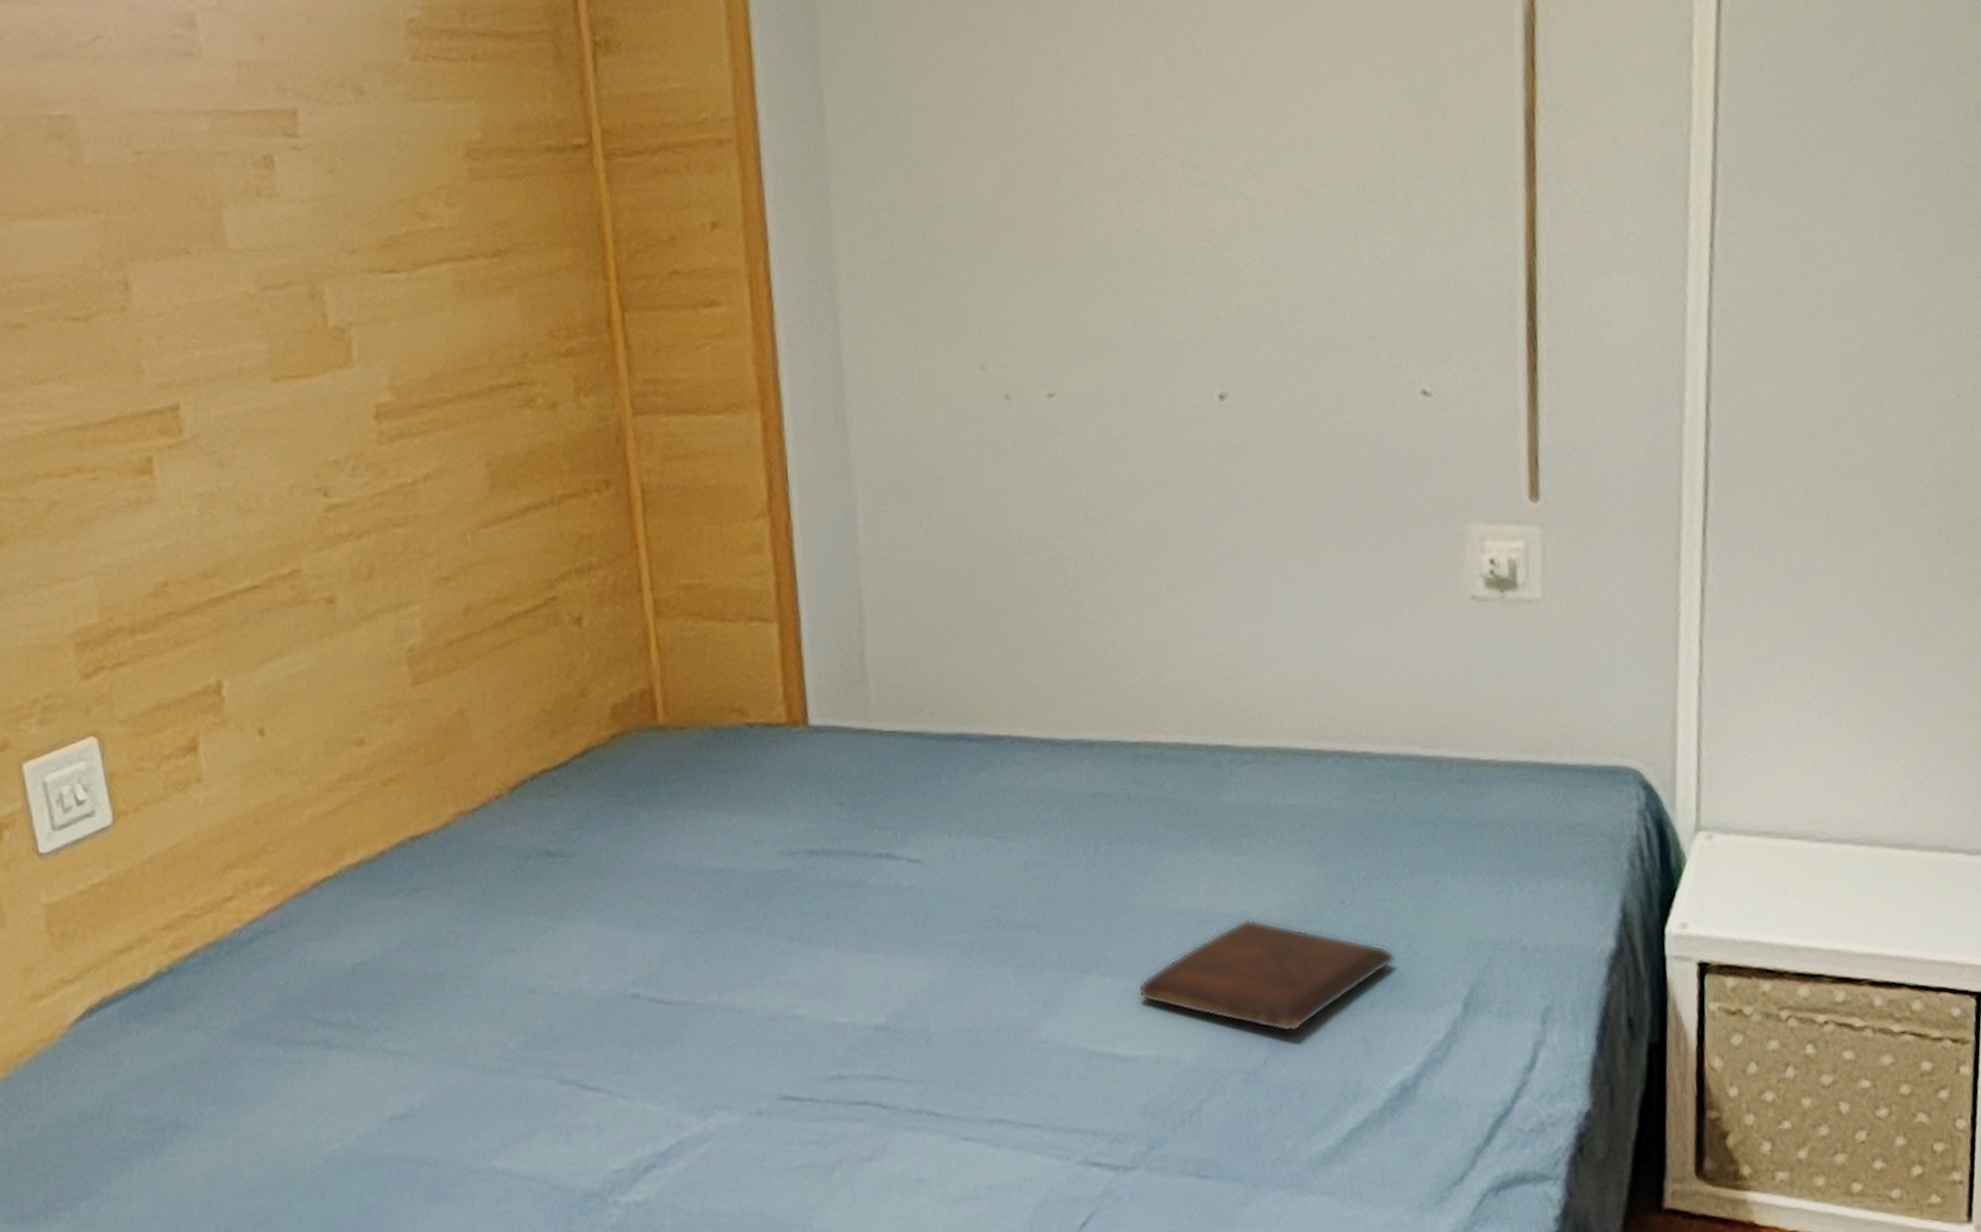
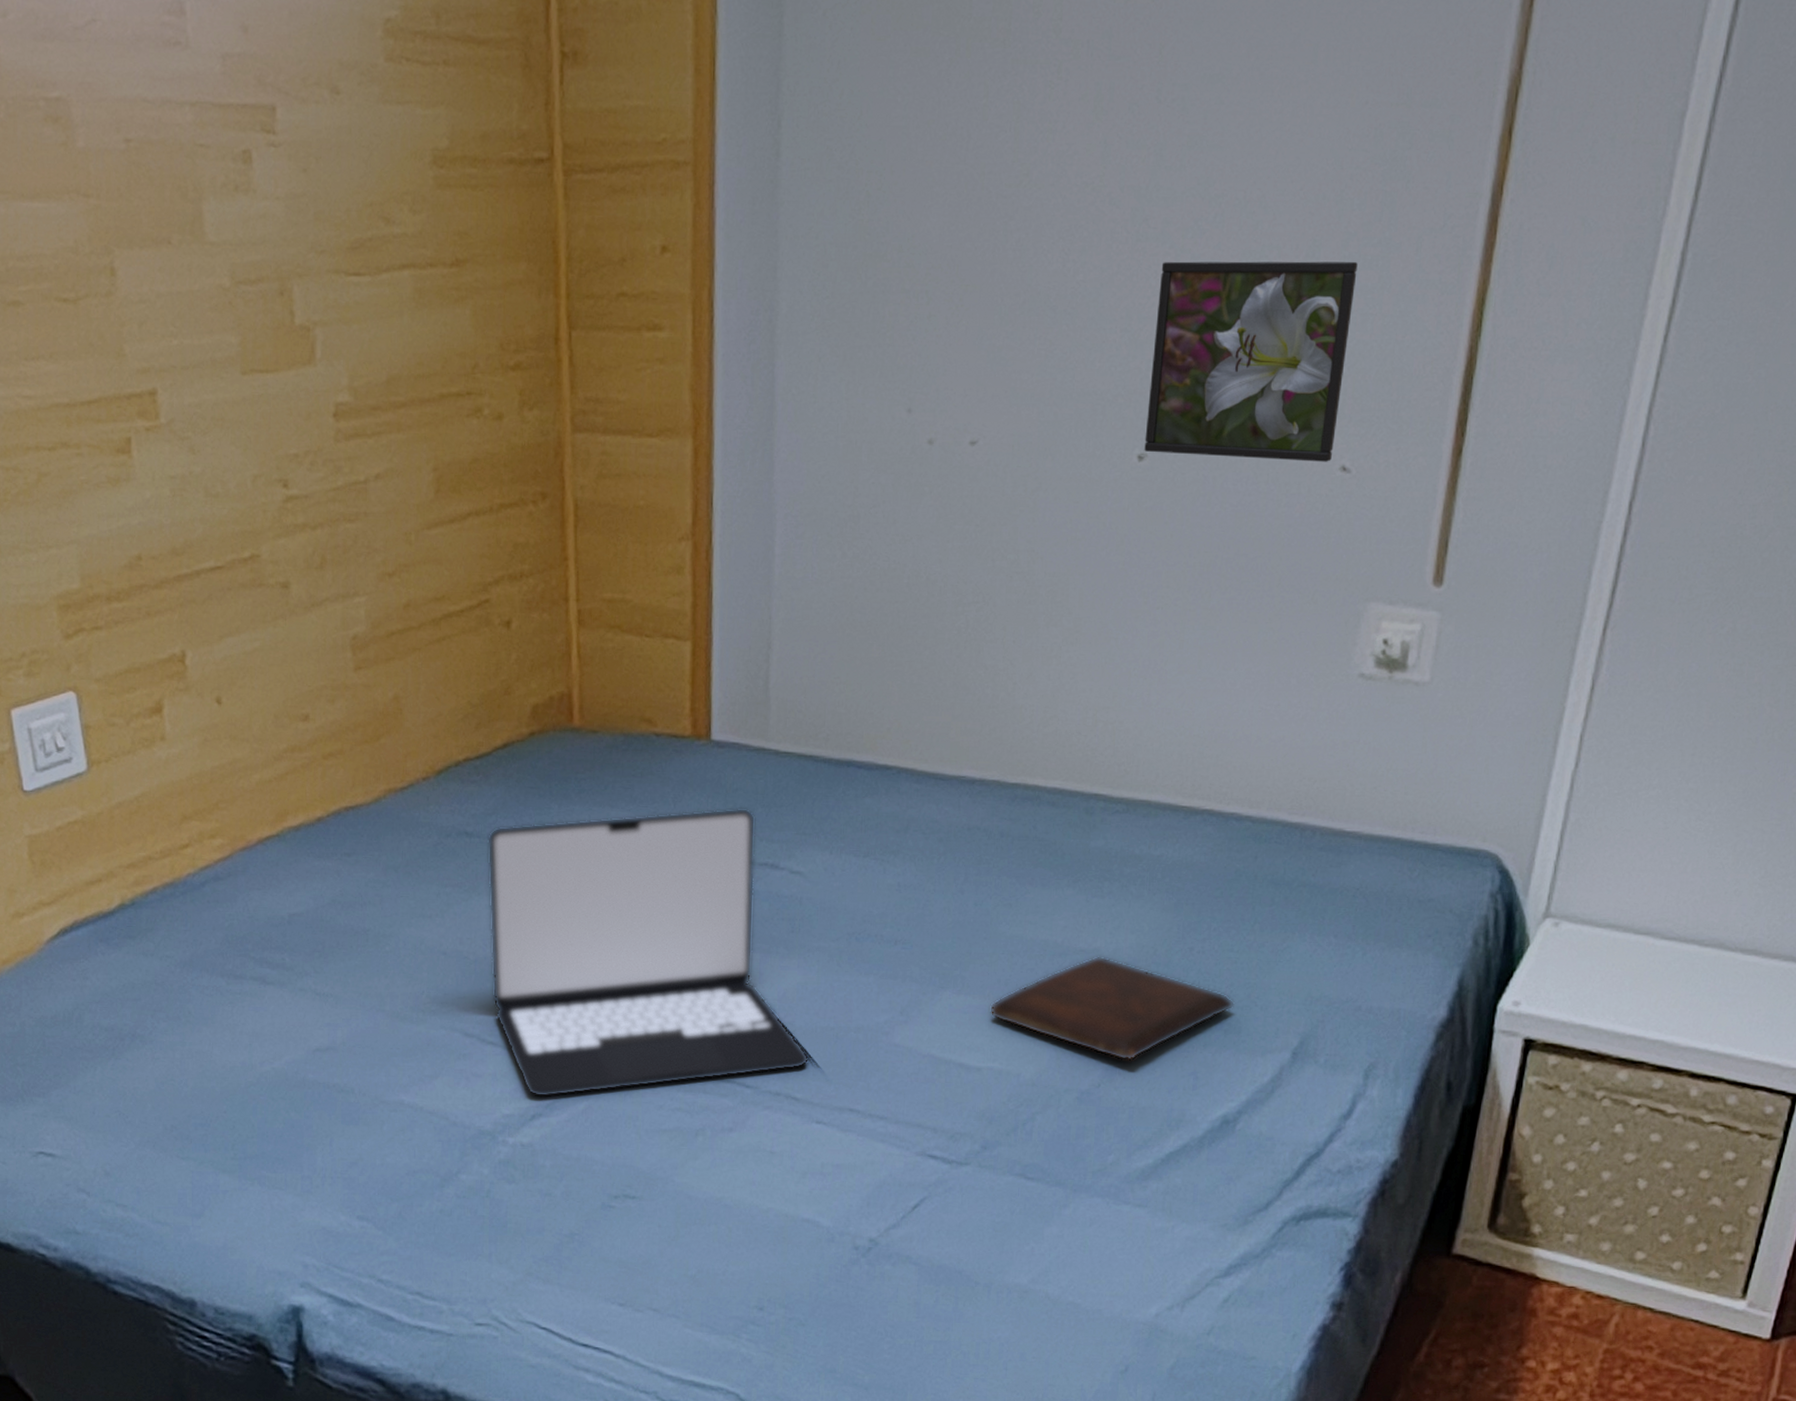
laptop: none [572,795,950,1146] -> present [487,808,810,1098]
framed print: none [1217,192,1411,391] -> present [1144,261,1358,462]

